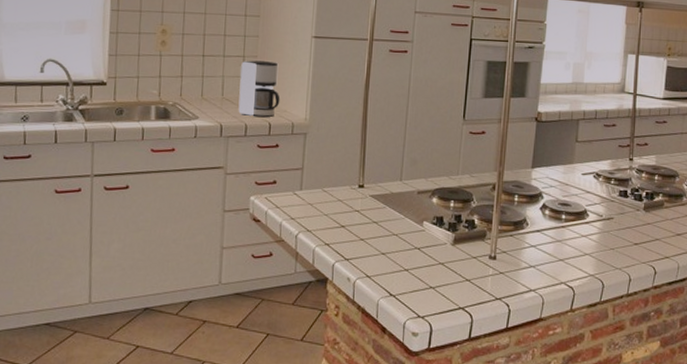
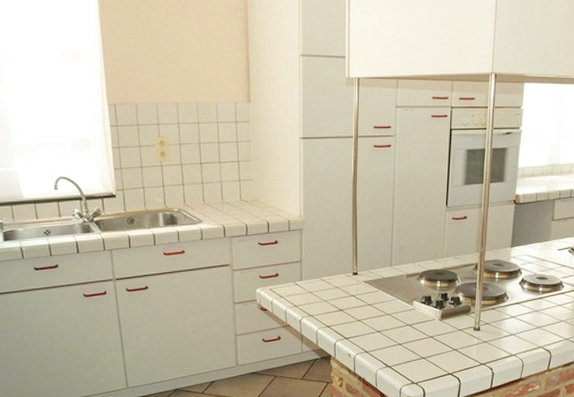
coffee maker: present [238,60,280,118] -> none [237,164,276,217]

